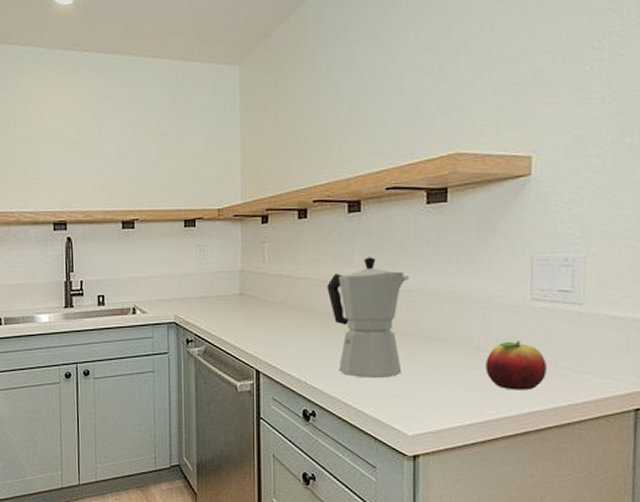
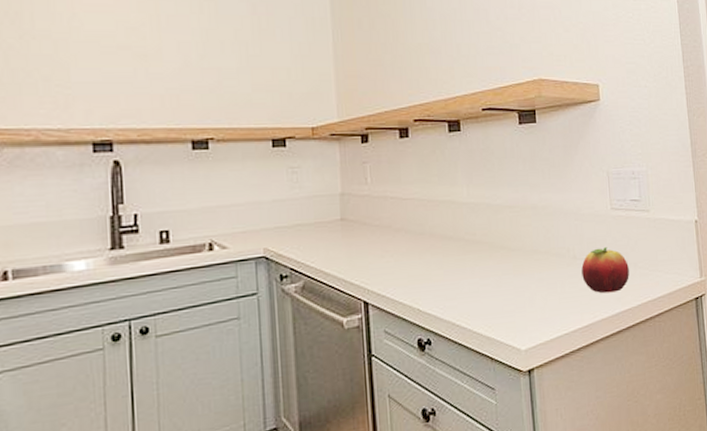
moka pot: present [327,257,410,379] -> none [433,175,511,298]

